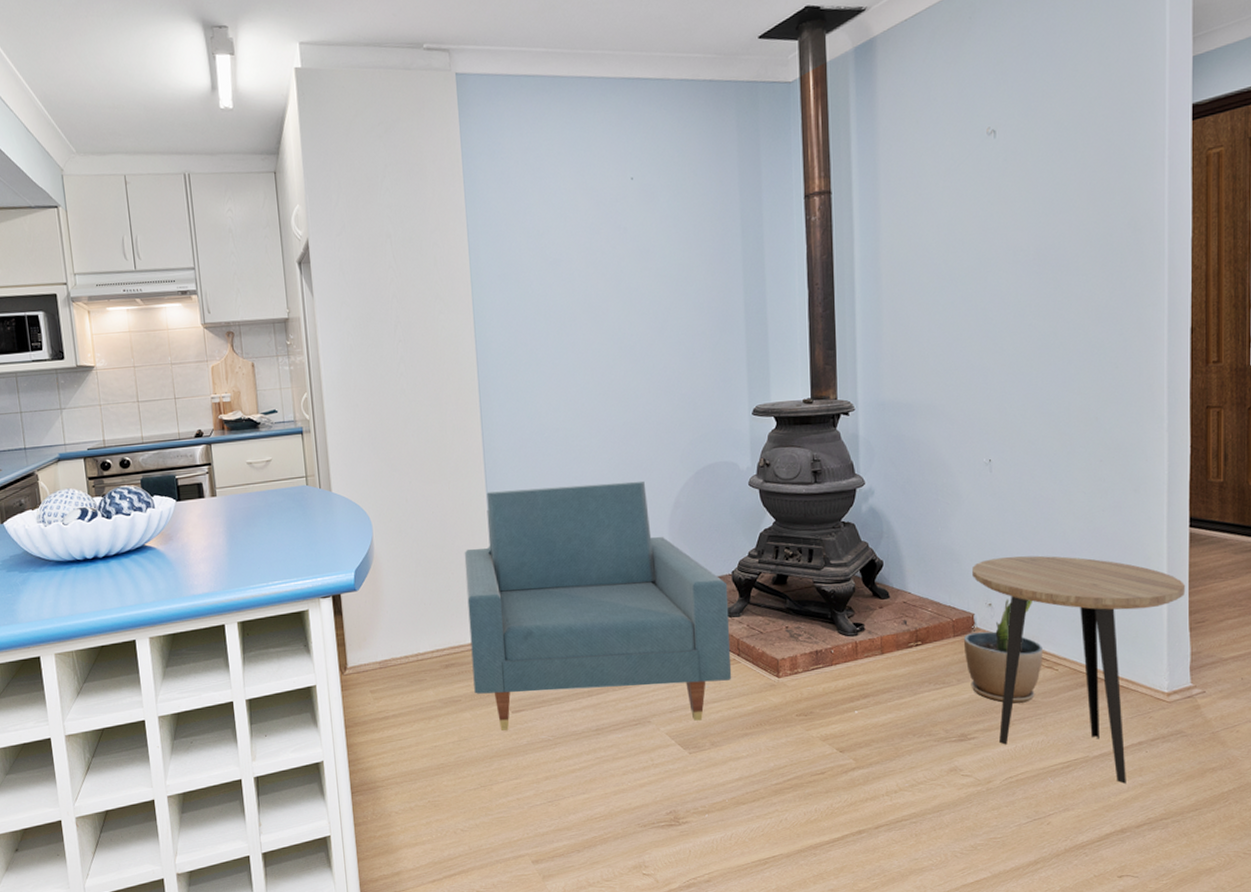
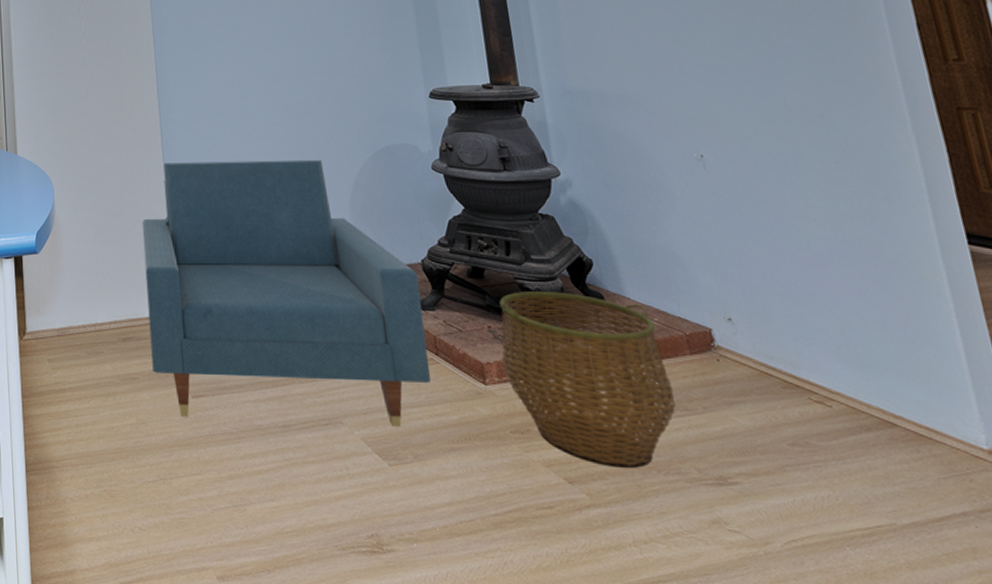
basket: none [794,591,936,736] -> present [500,292,677,469]
potted plant: present [963,599,1042,703] -> none [702,314,810,444]
side table: present [972,555,1186,784] -> none [700,266,983,567]

